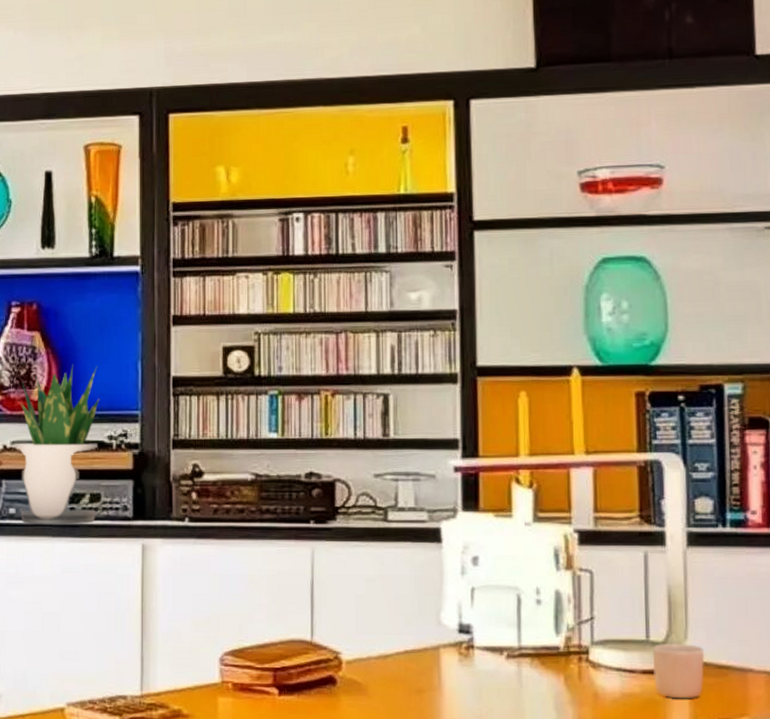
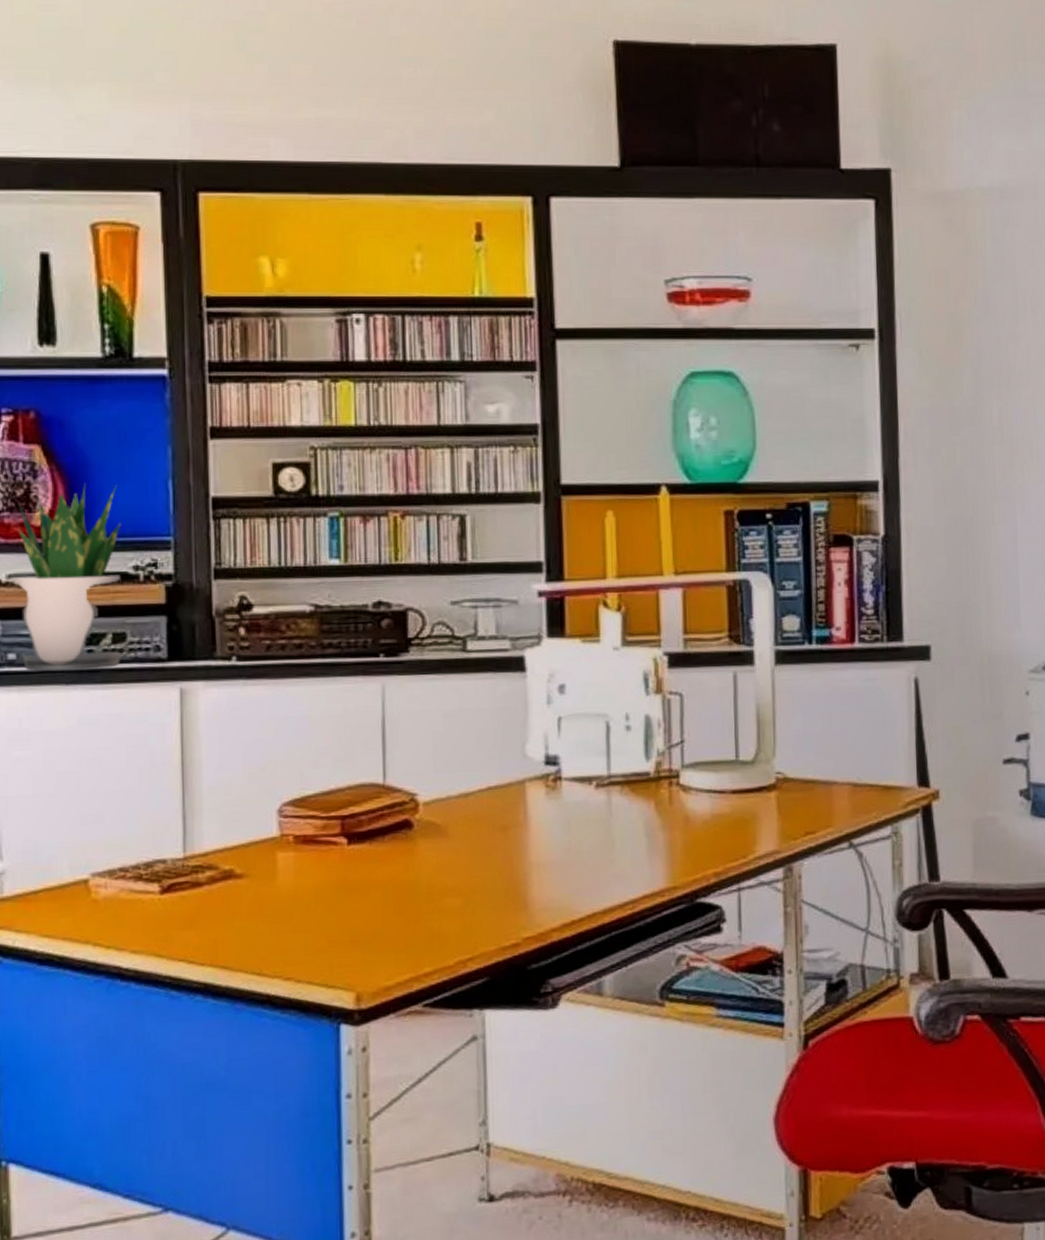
cup: present [652,643,705,698] -> none [742,760,792,815]

